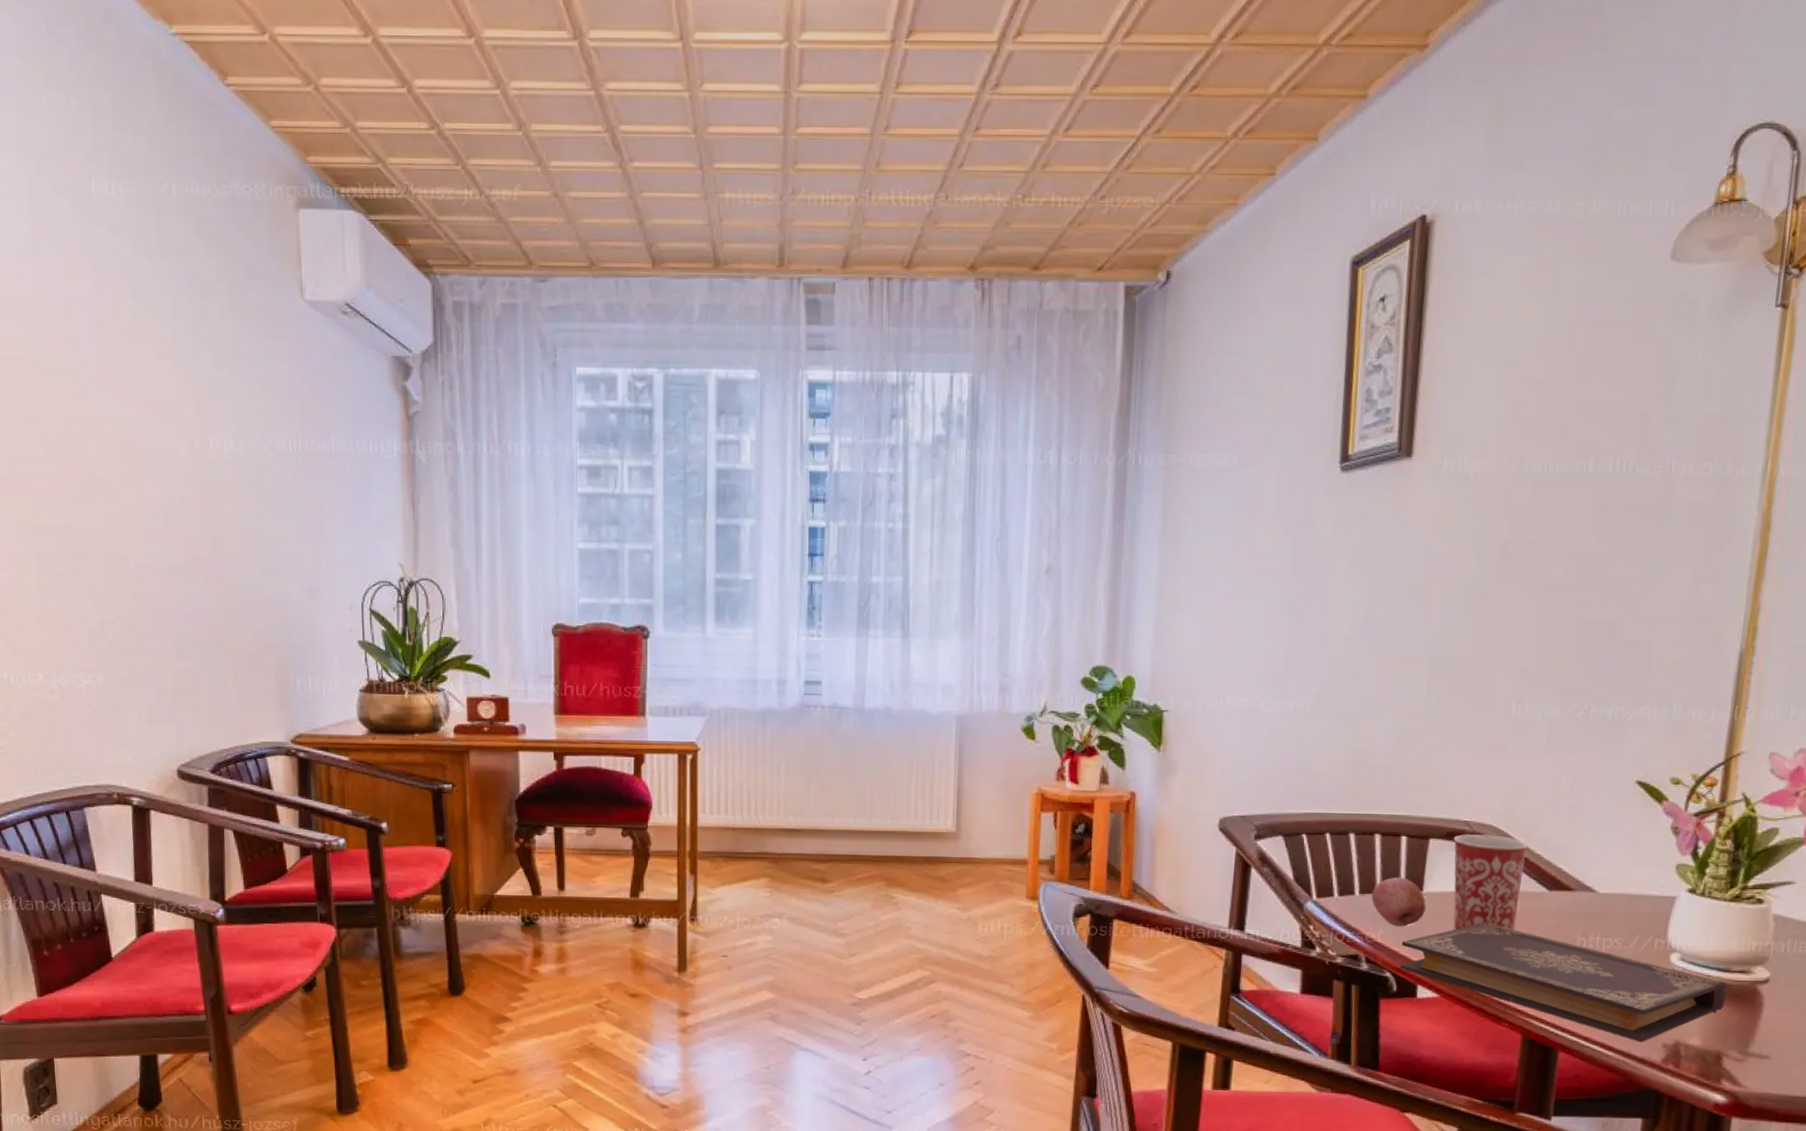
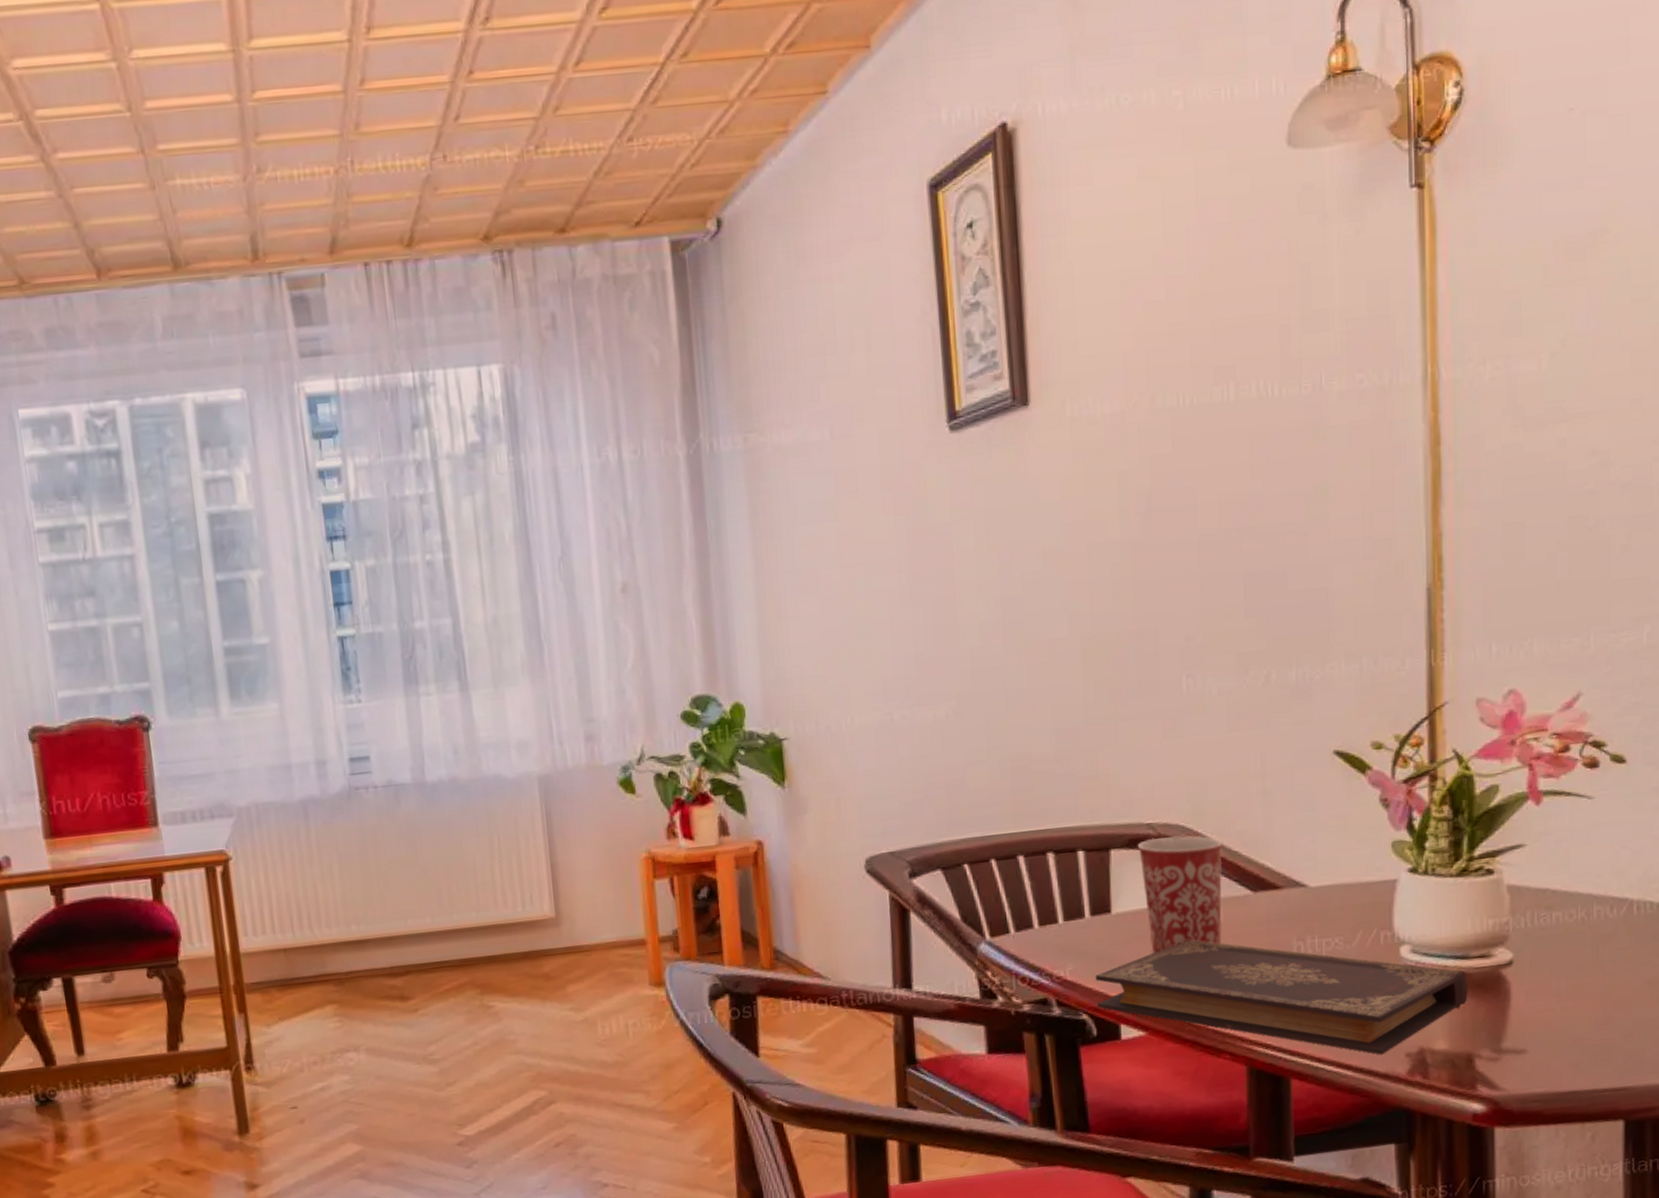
fruit: present [1371,876,1426,926] -> none [1053,899,1117,958]

